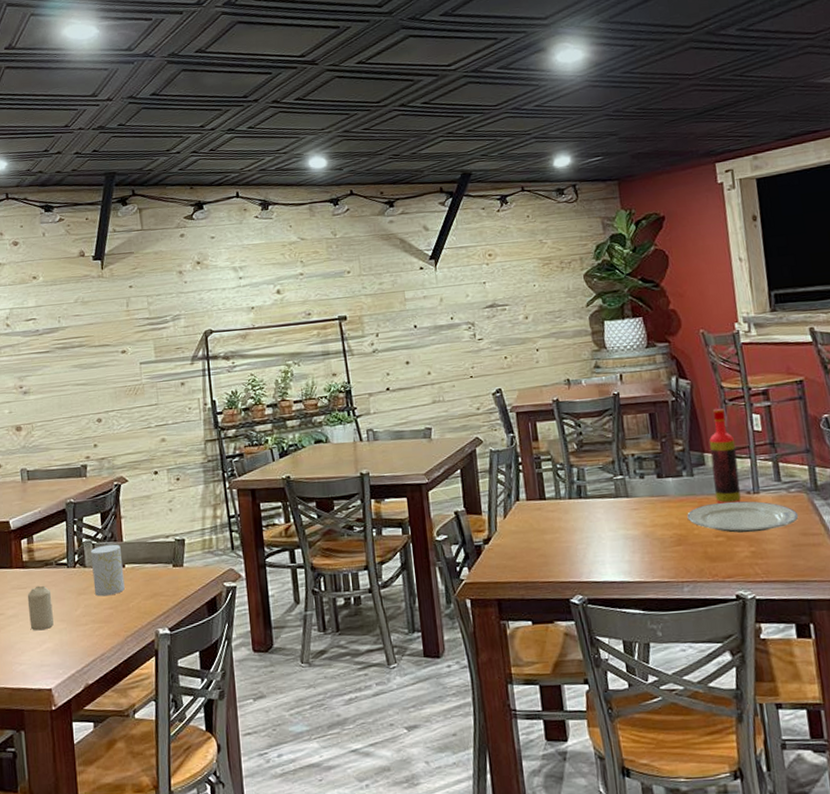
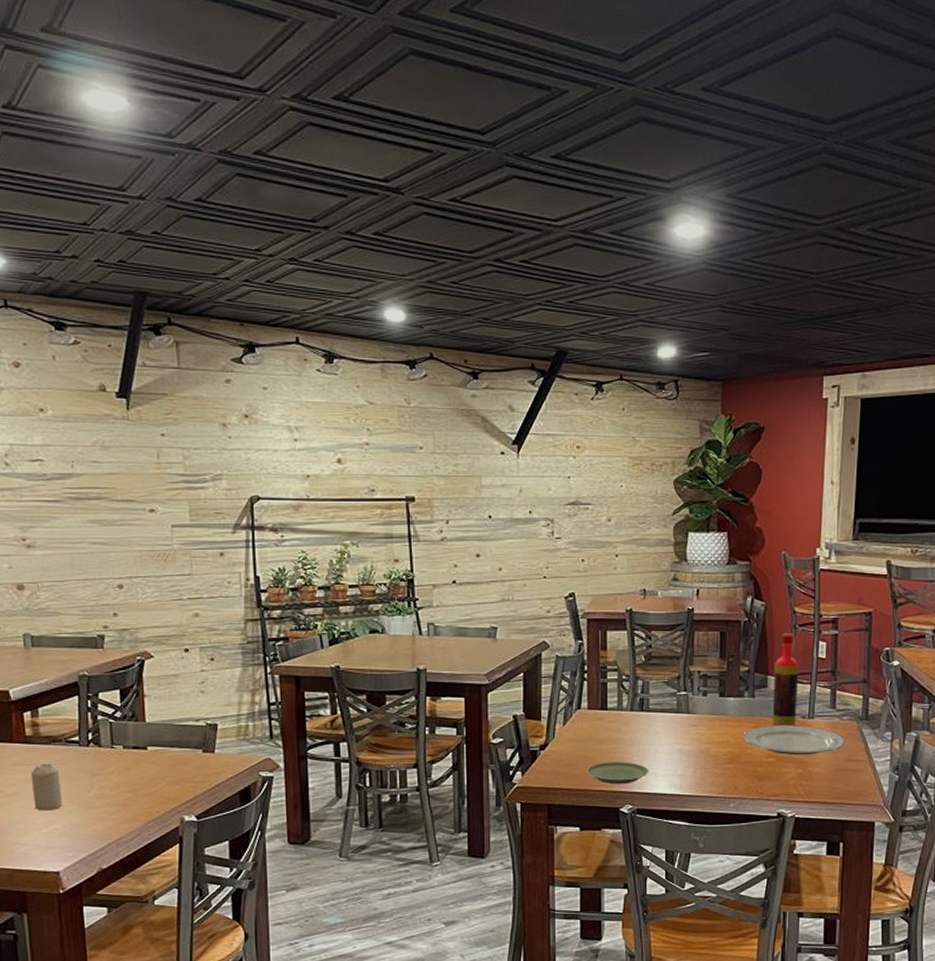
cup: present [90,544,125,597] -> none [107,724,146,779]
plate: none [531,550,595,575] -> present [586,762,649,785]

